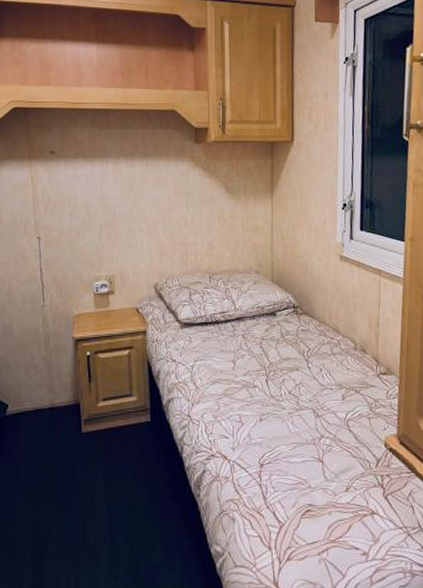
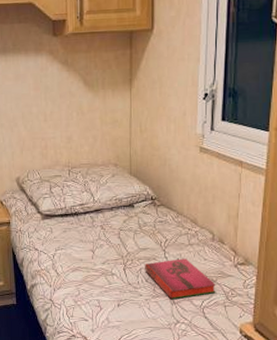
hardback book: none [288,368,360,412] -> present [145,258,216,299]

